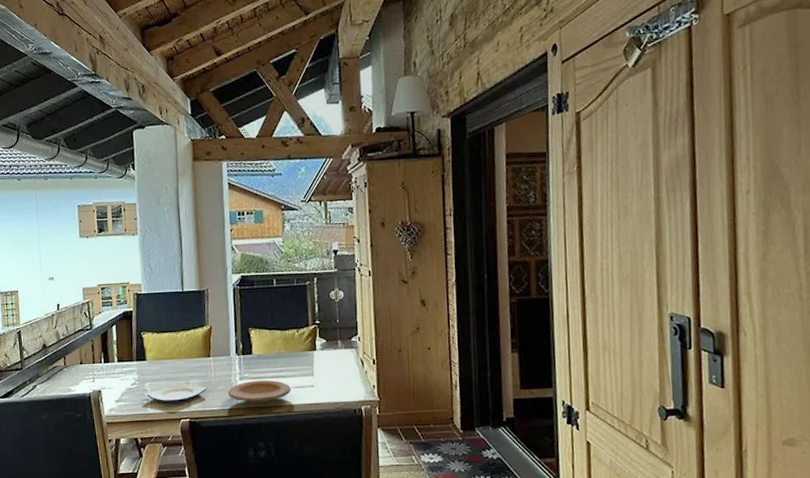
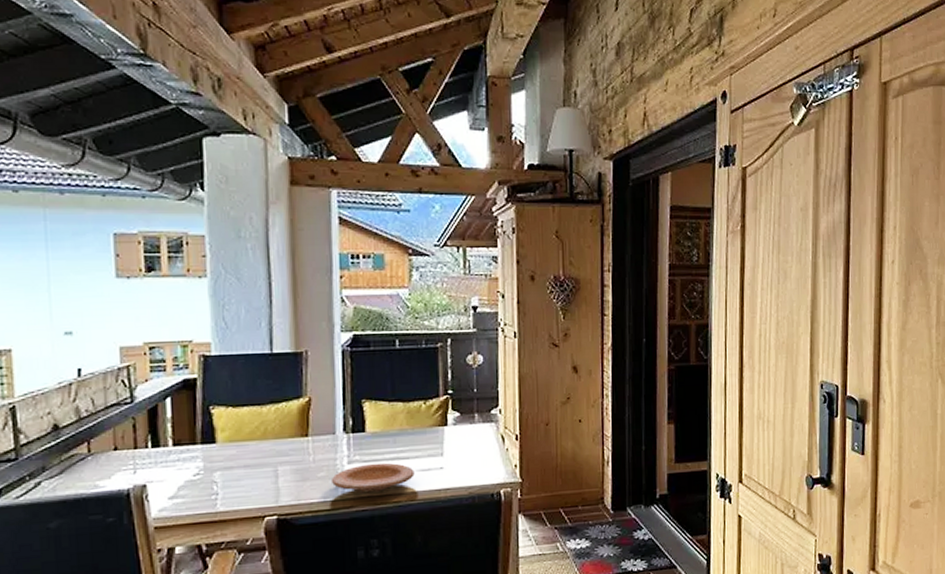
plate: present [146,382,207,403] -> none [215,469,303,498]

